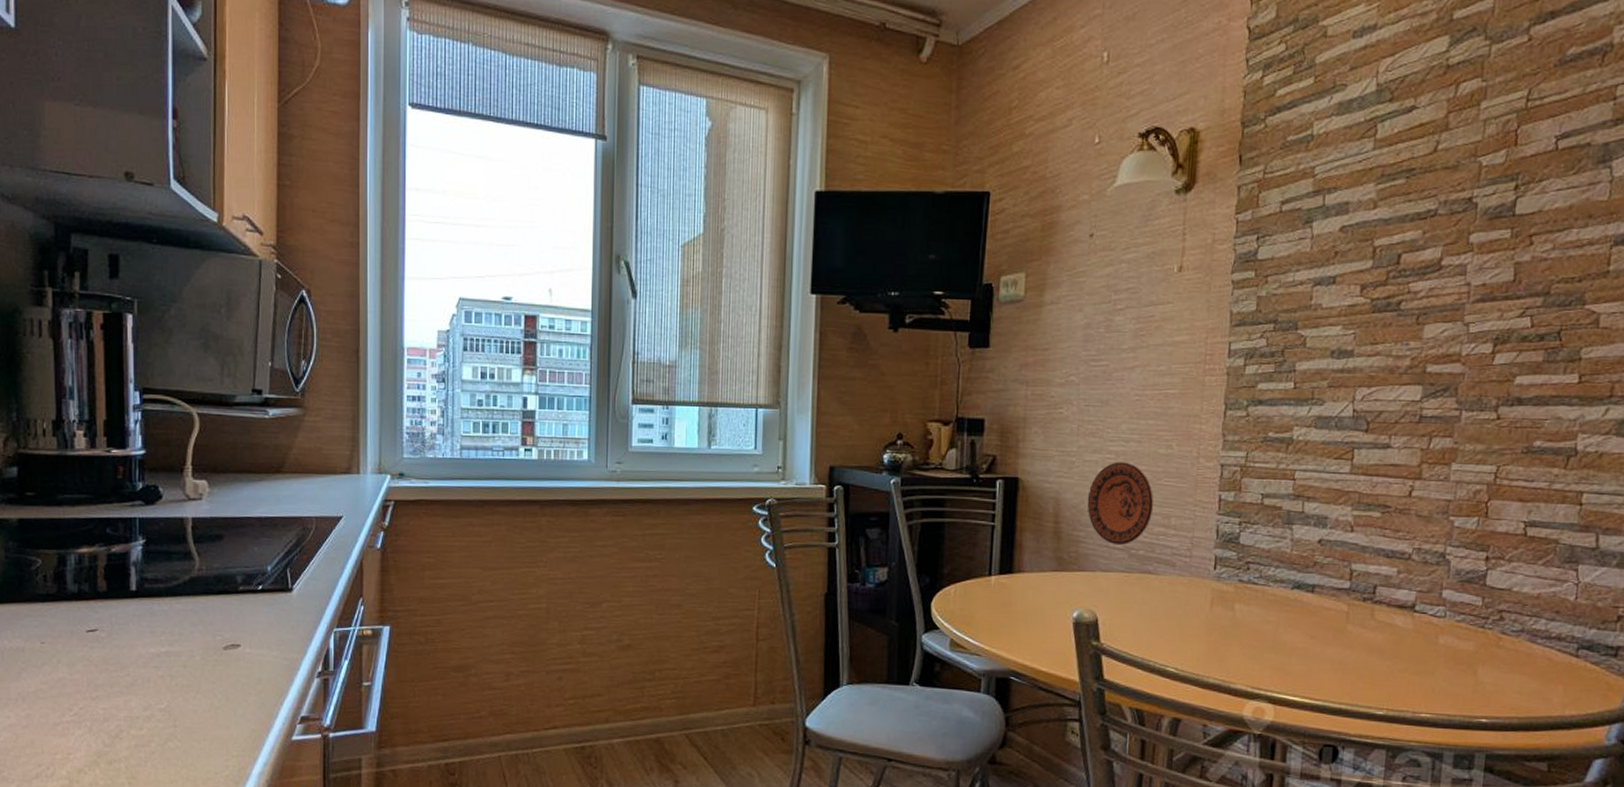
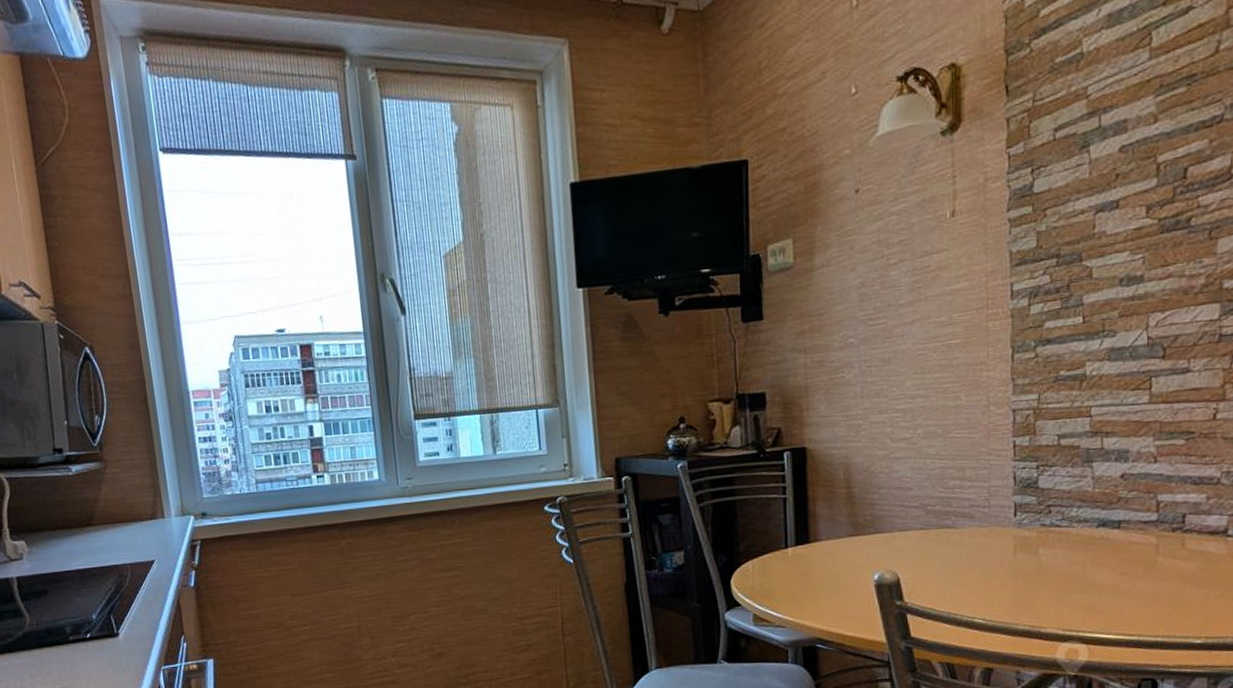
decorative plate: present [1087,461,1154,546] -> none [877,419,947,504]

